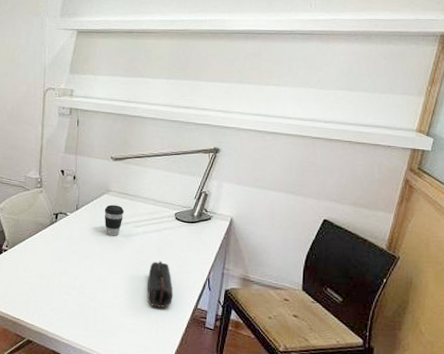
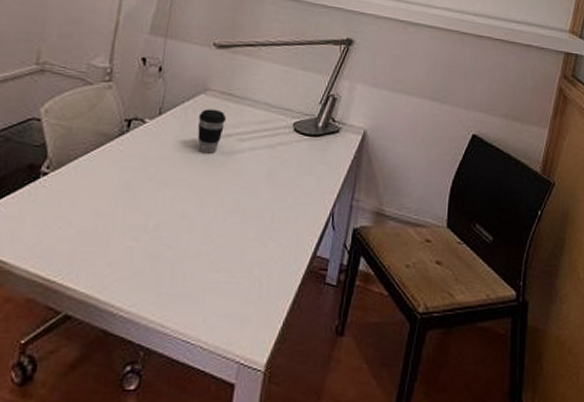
pencil case: present [147,261,174,308] -> none [249,189,286,257]

